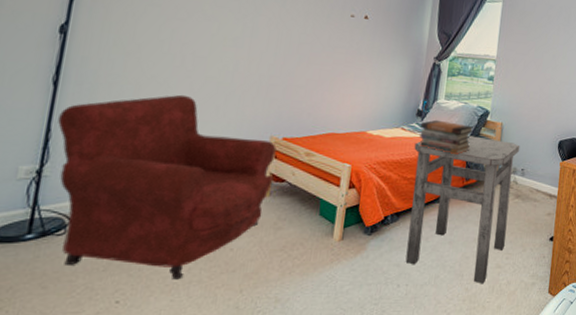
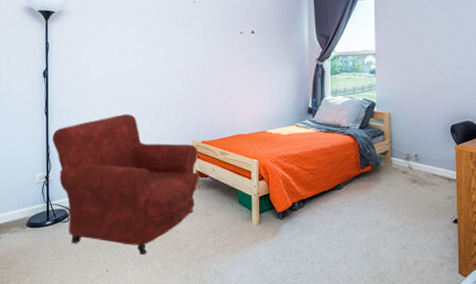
side table: present [405,135,520,283] -> none [310,127,411,263]
book stack: present [419,119,474,155] -> none [313,115,363,146]

